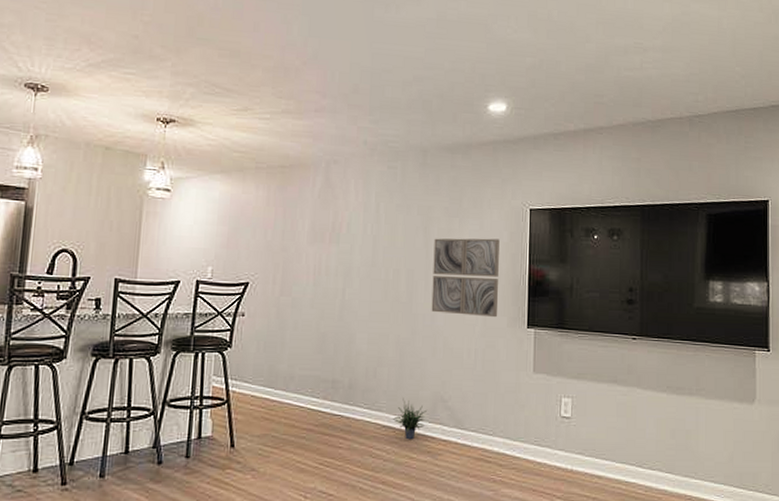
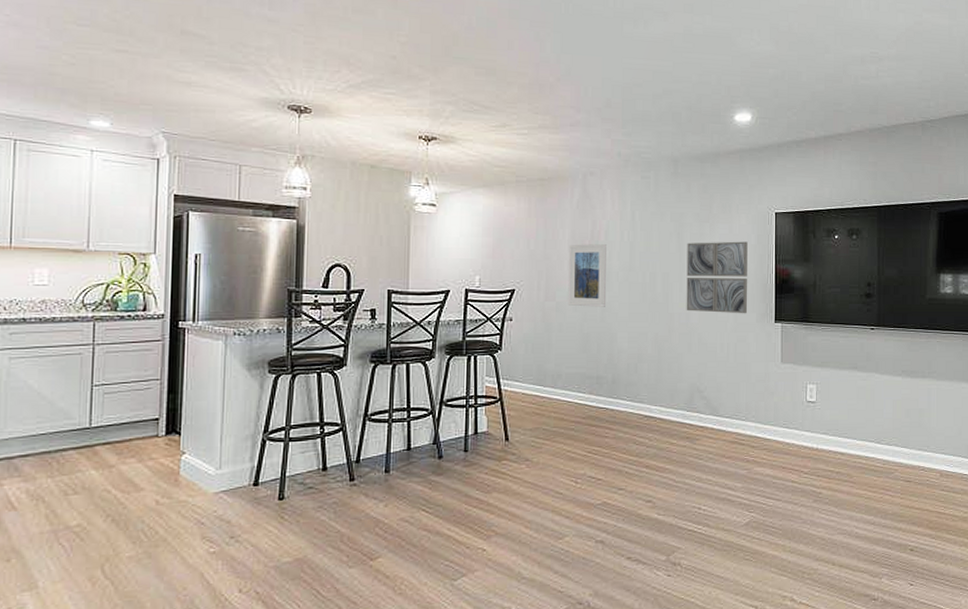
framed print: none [304,236,348,305] -> present [568,244,606,307]
potted plant: present [392,398,427,440] -> none [653,390,684,428]

